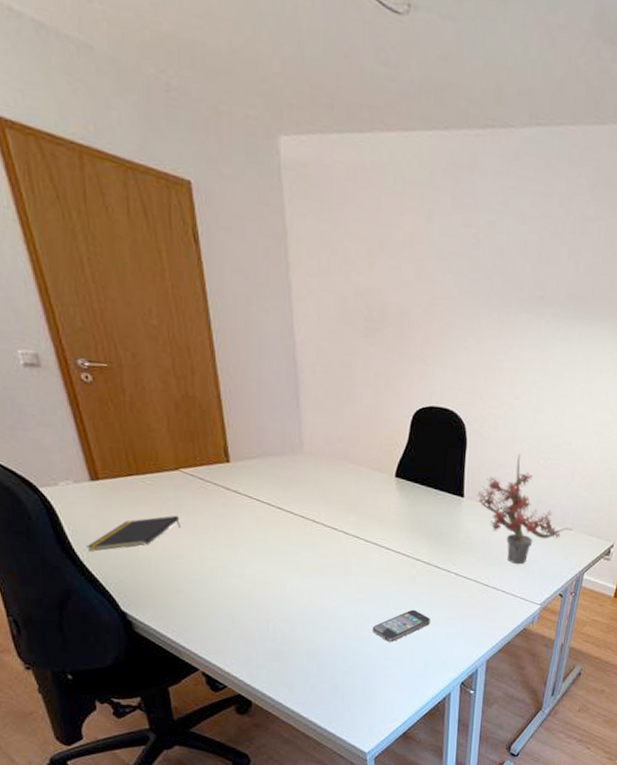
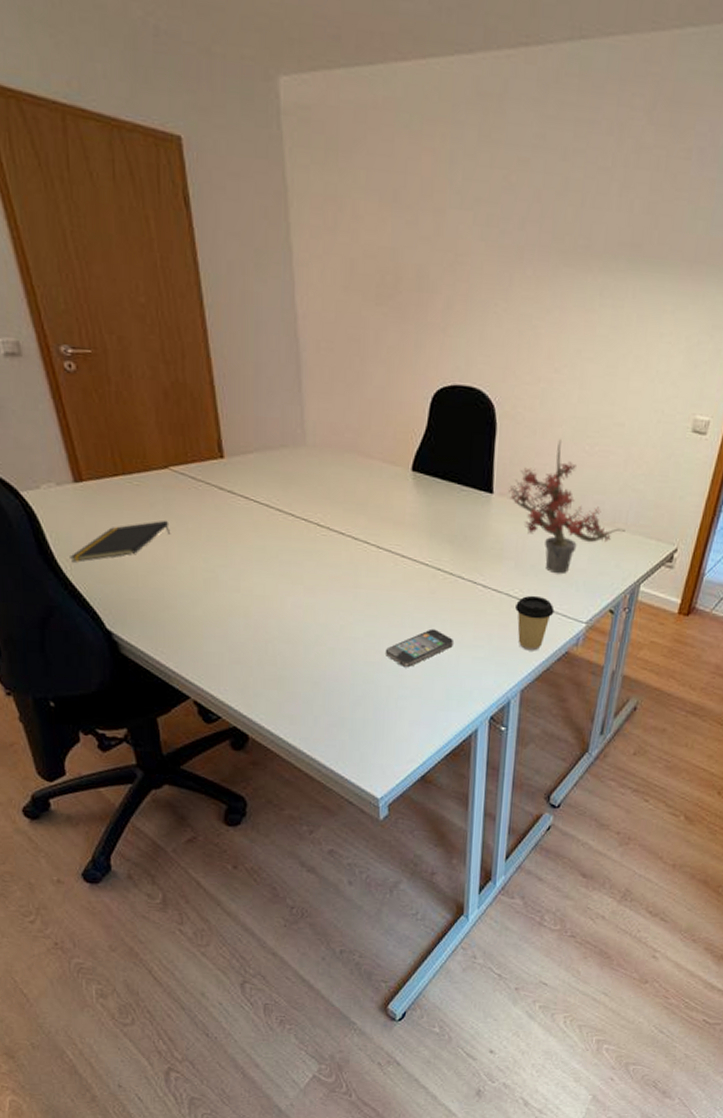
coffee cup: none [482,582,515,628] -> present [515,595,555,651]

